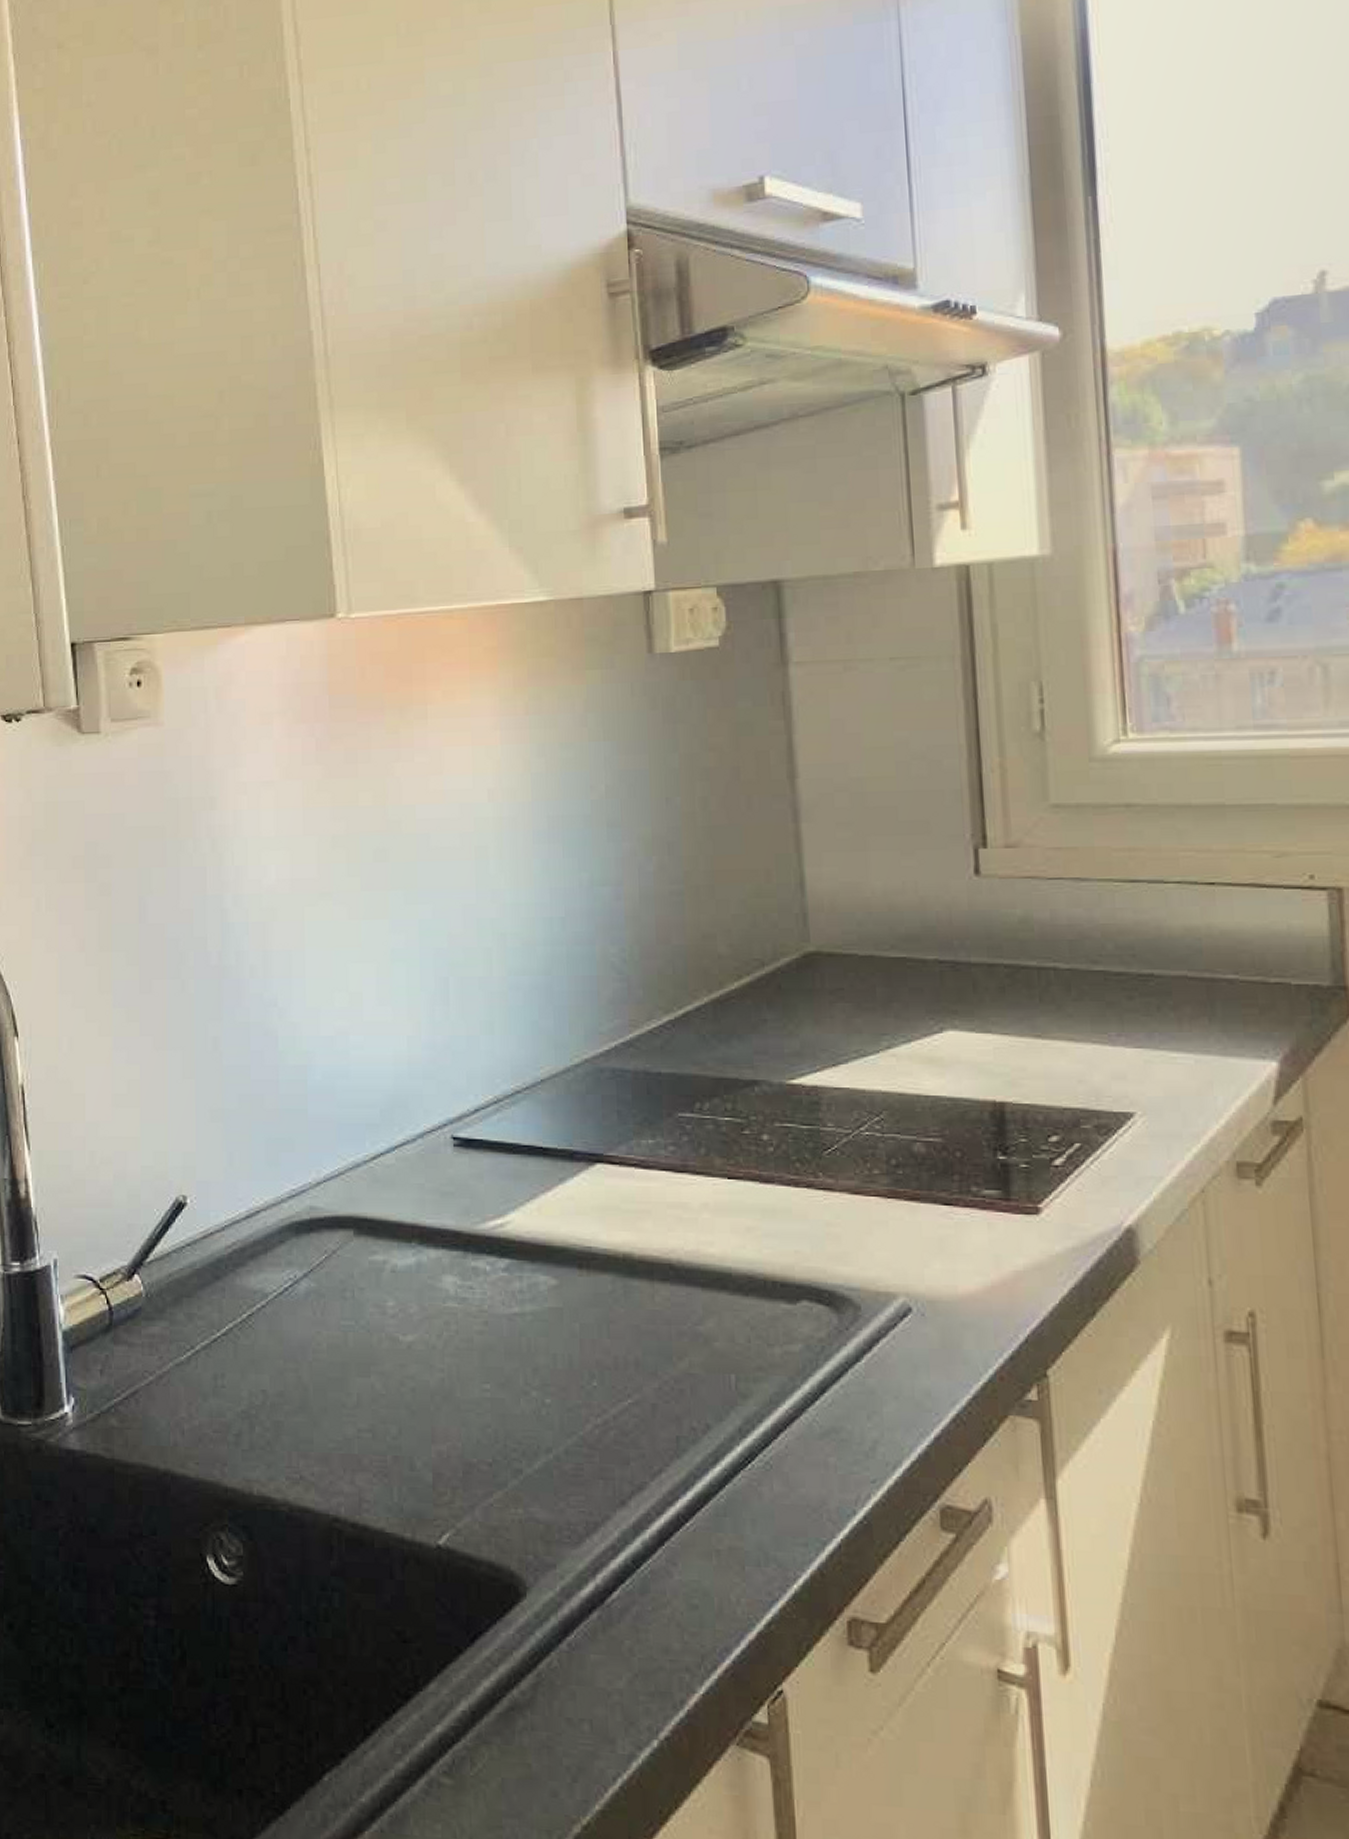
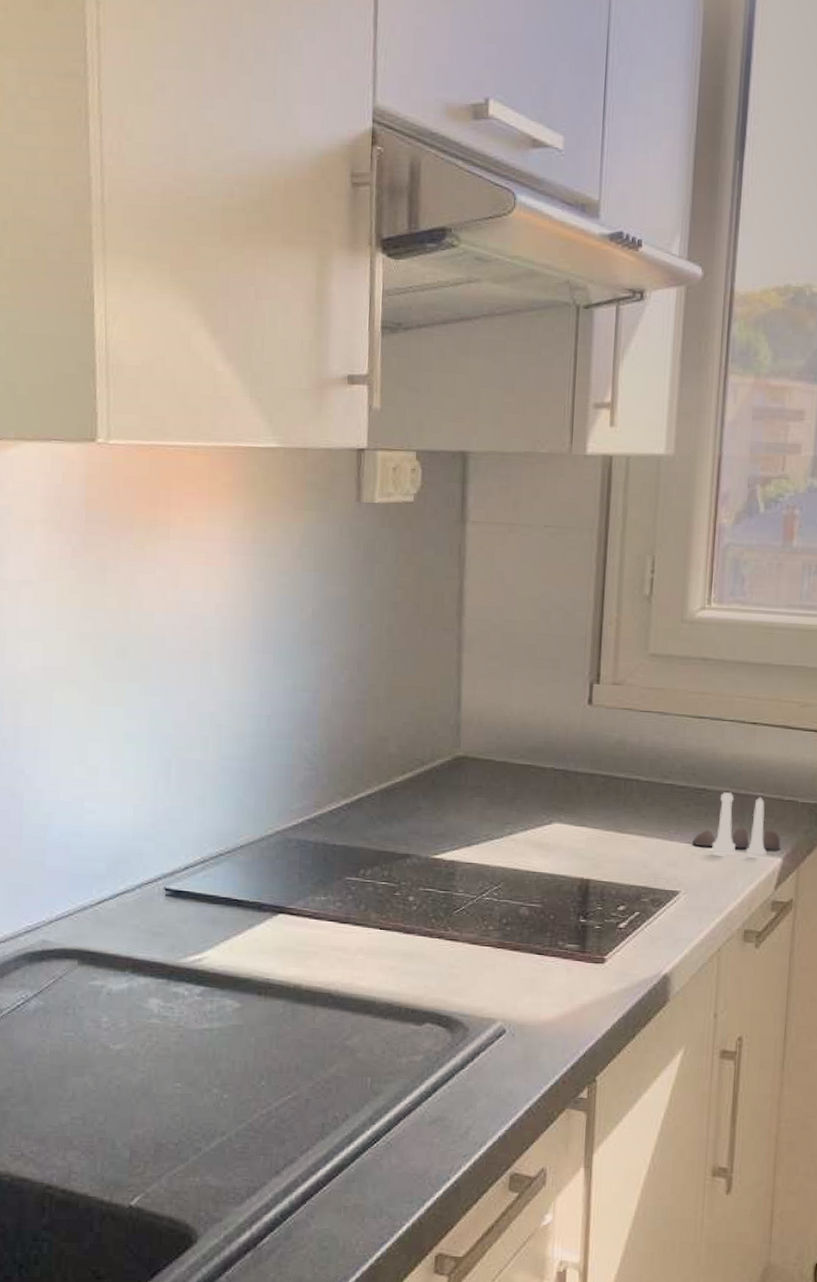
salt and pepper shaker set: none [1144,977,1274,1061] -> present [692,792,781,857]

